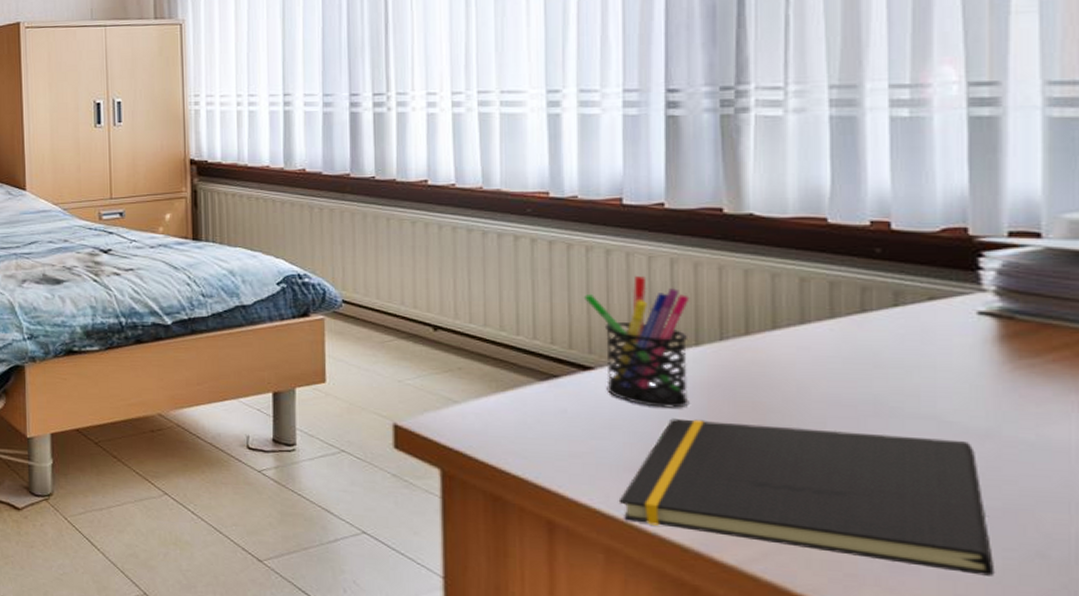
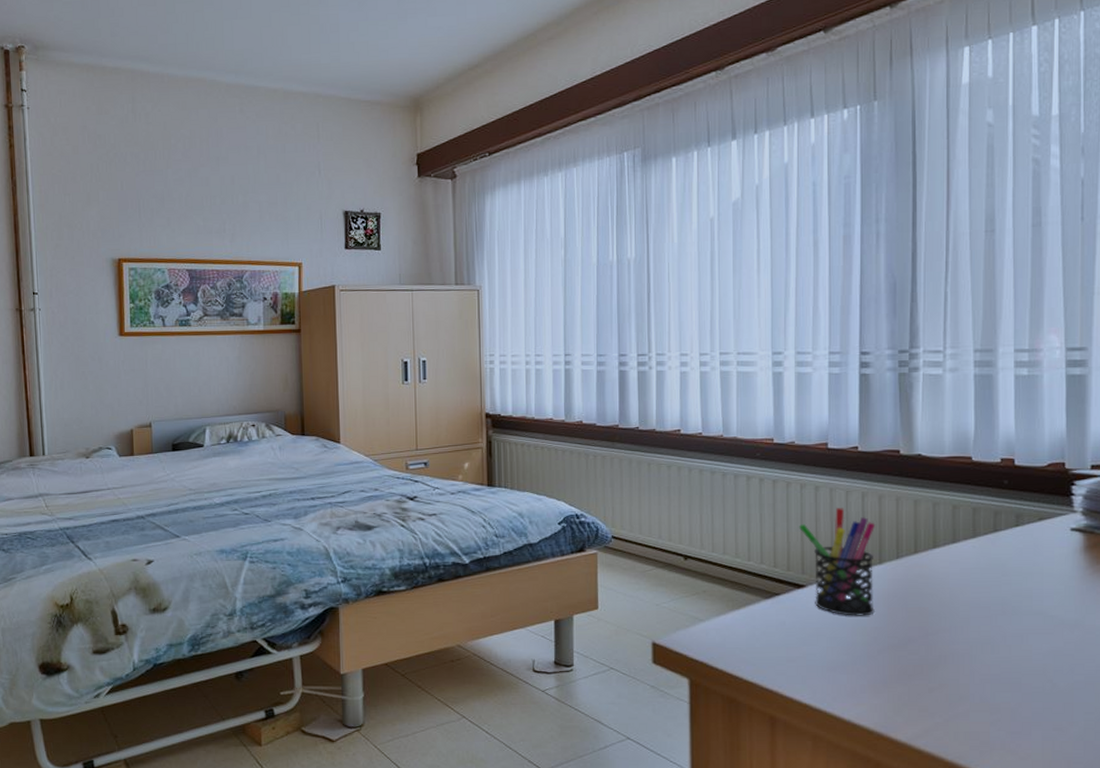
notepad: present [618,418,995,576] -> none [823,624,1080,735]

